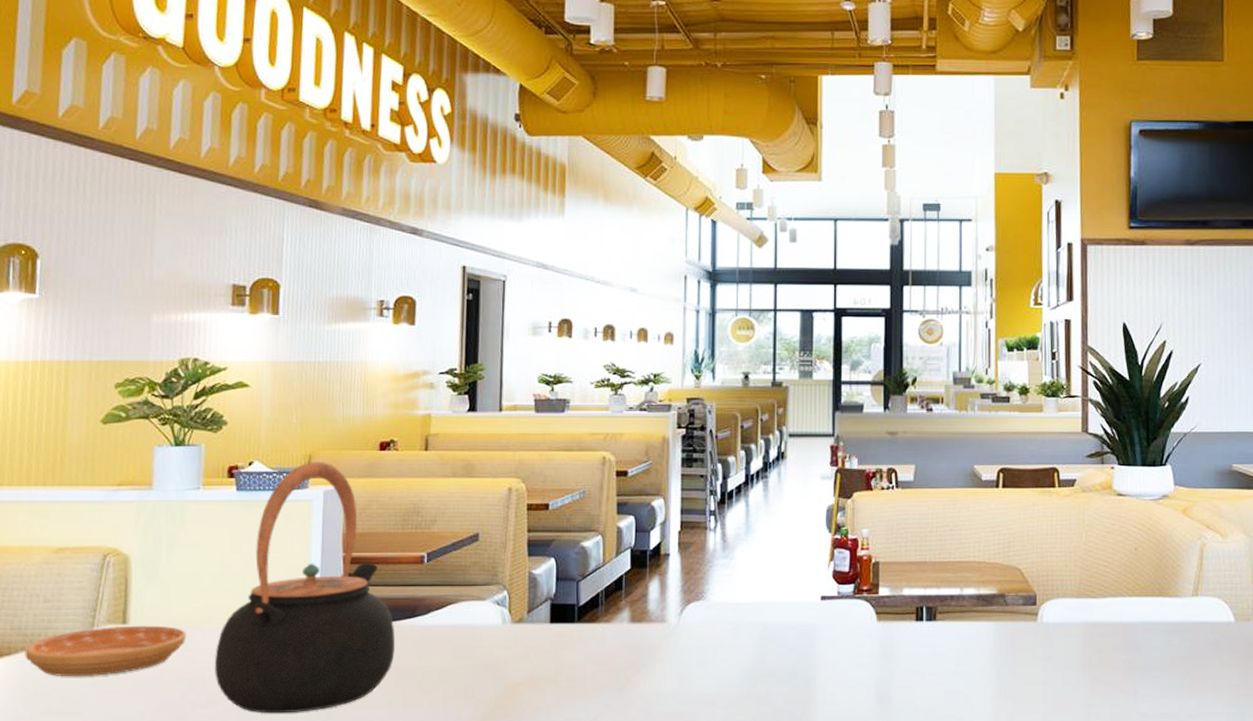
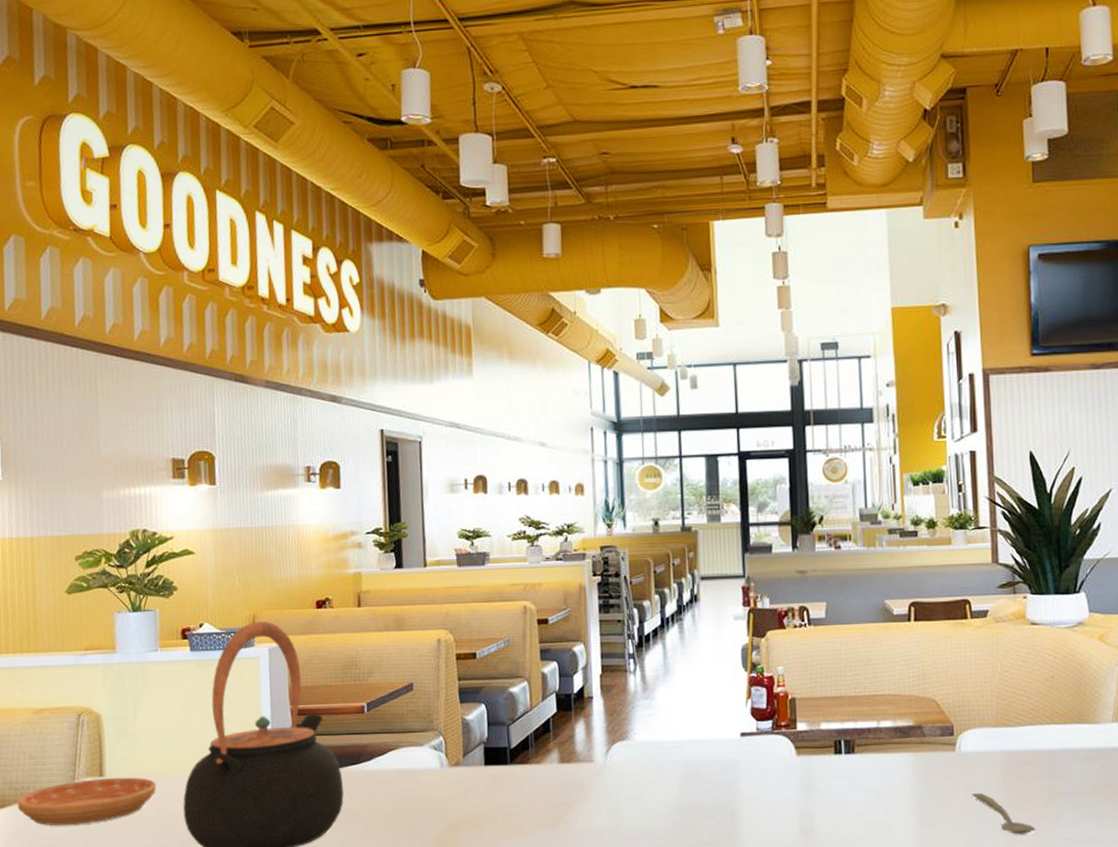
spoon: none [1051,664,1114,708] -> present [971,792,1037,835]

